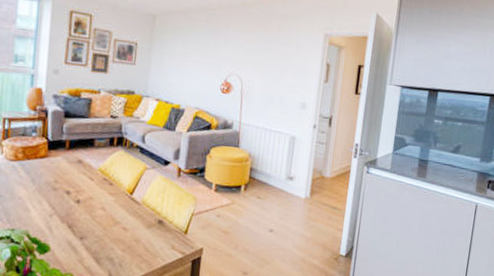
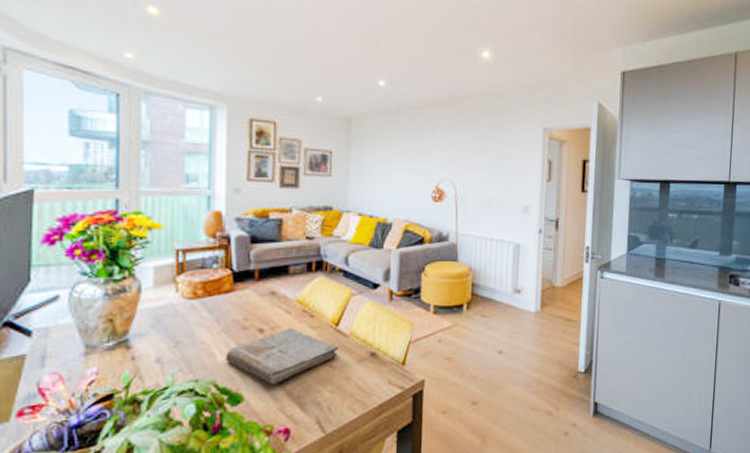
book: none [37,192,132,240] -> present [225,328,339,385]

